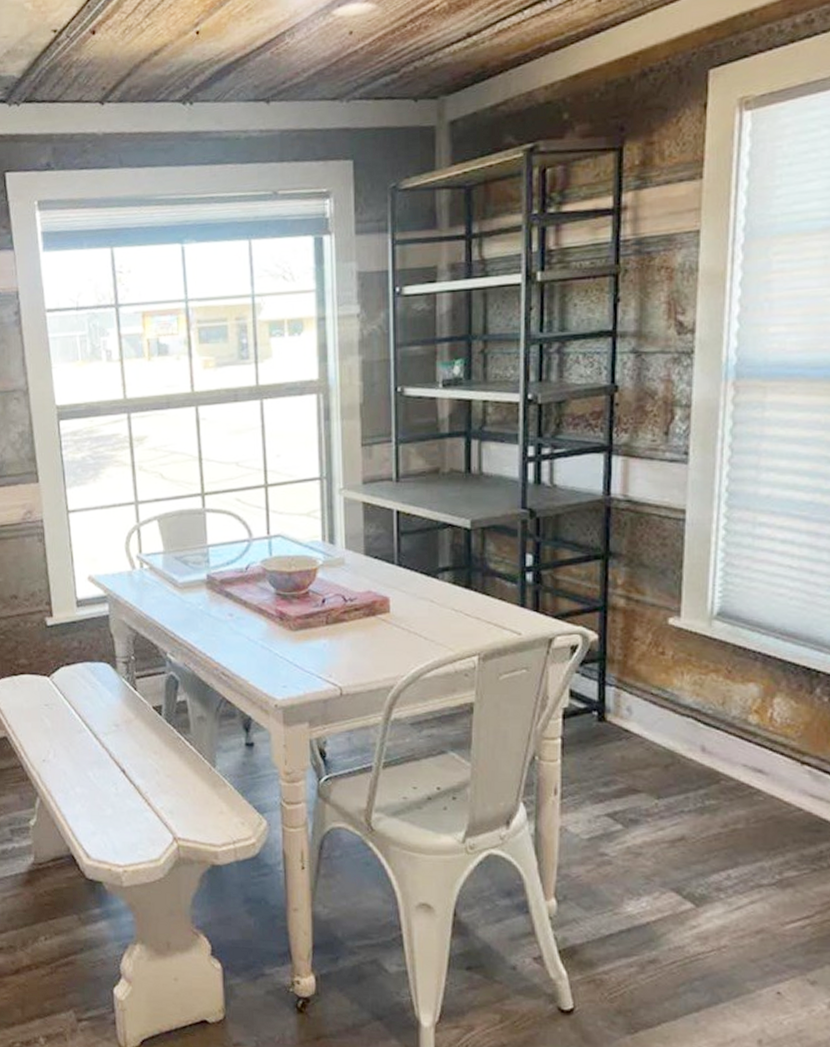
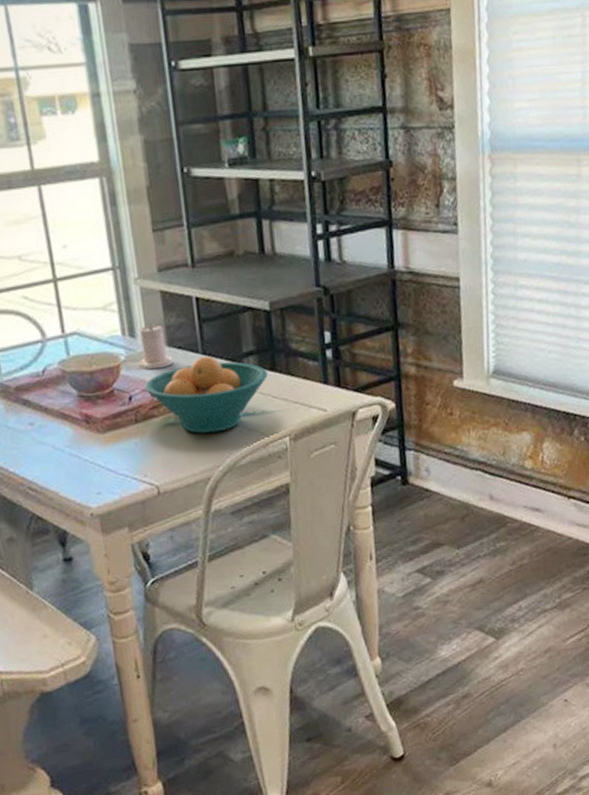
candle: none [334,532,368,576] -> present [138,323,173,370]
fruit bowl: none [339,568,463,643] -> present [145,356,269,434]

